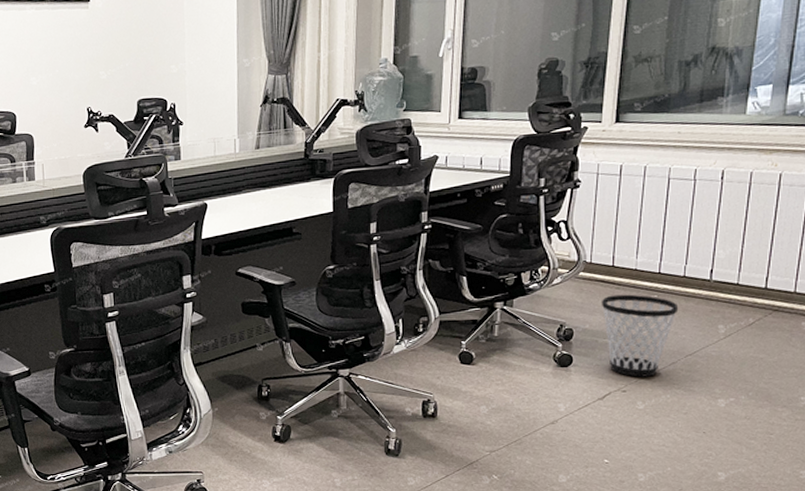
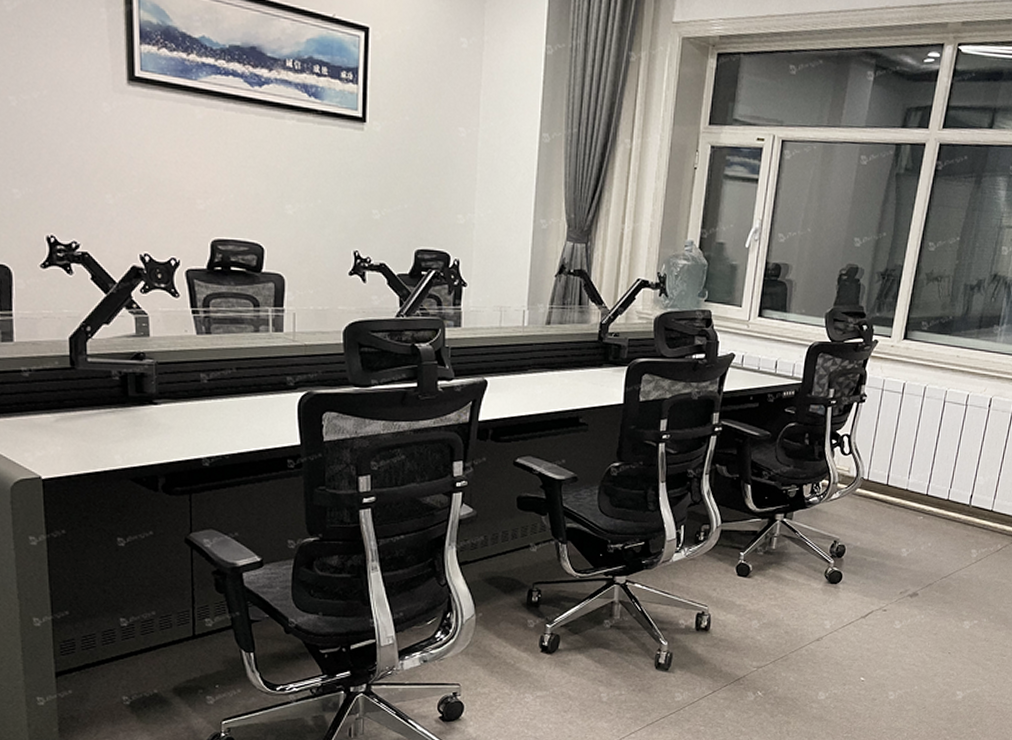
wastebasket: present [601,294,679,377] -> none [873,514,940,597]

